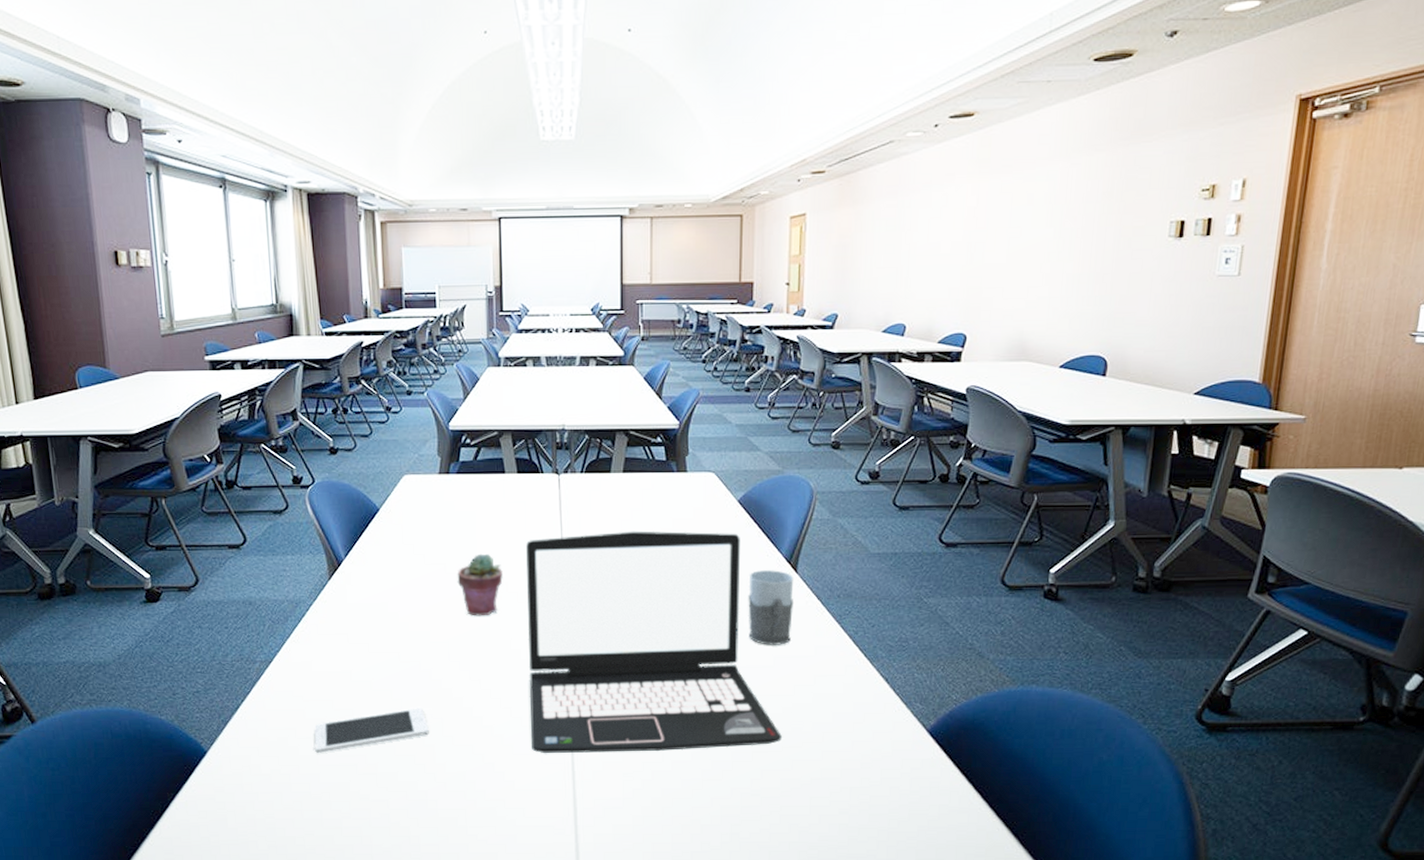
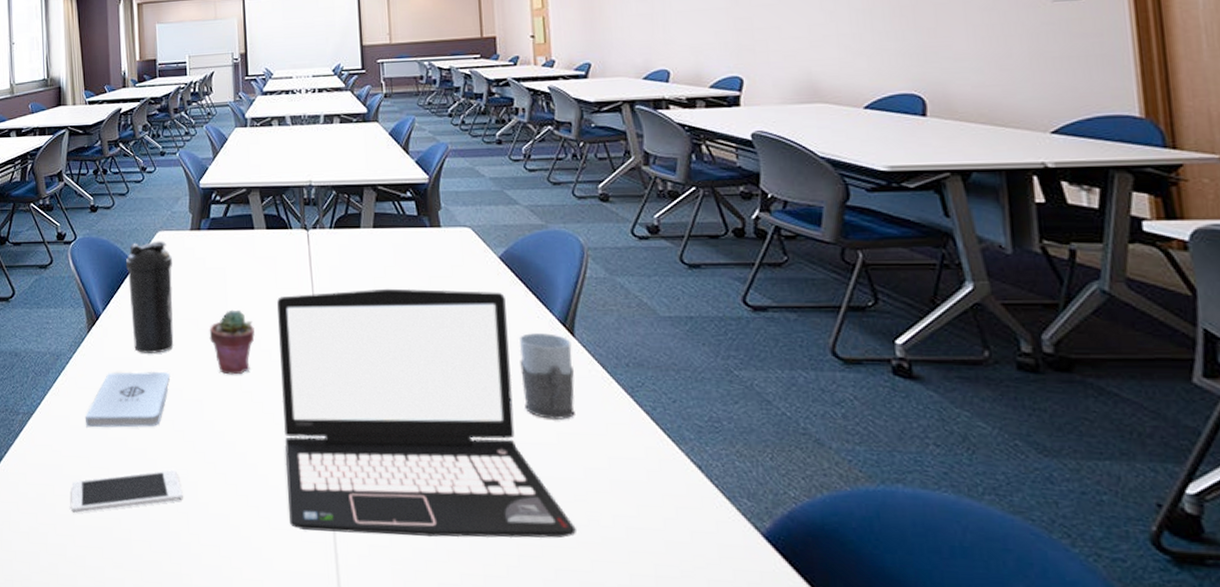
notepad: none [327,615,417,672] -> present [85,371,171,428]
water bottle: none [369,485,421,598] -> present [125,241,174,353]

